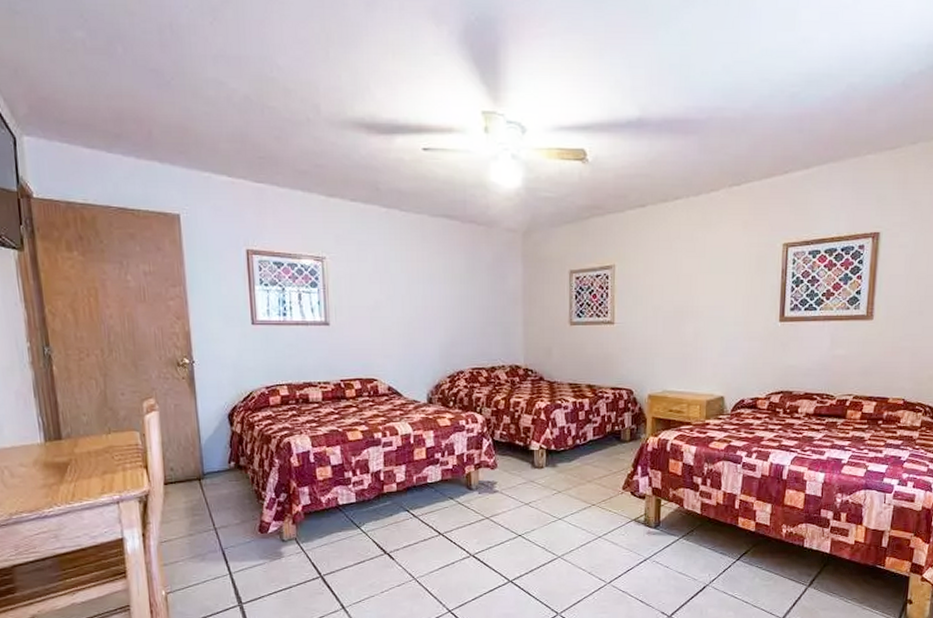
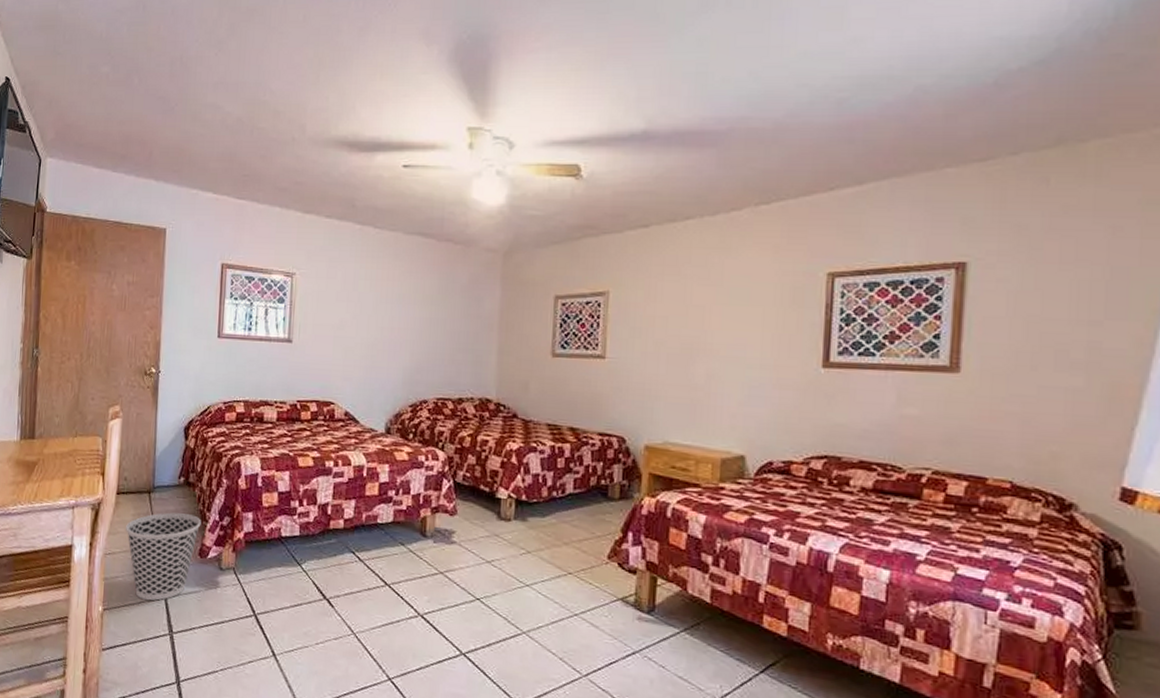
wastebasket: none [179,495,258,578] -> present [126,512,201,601]

